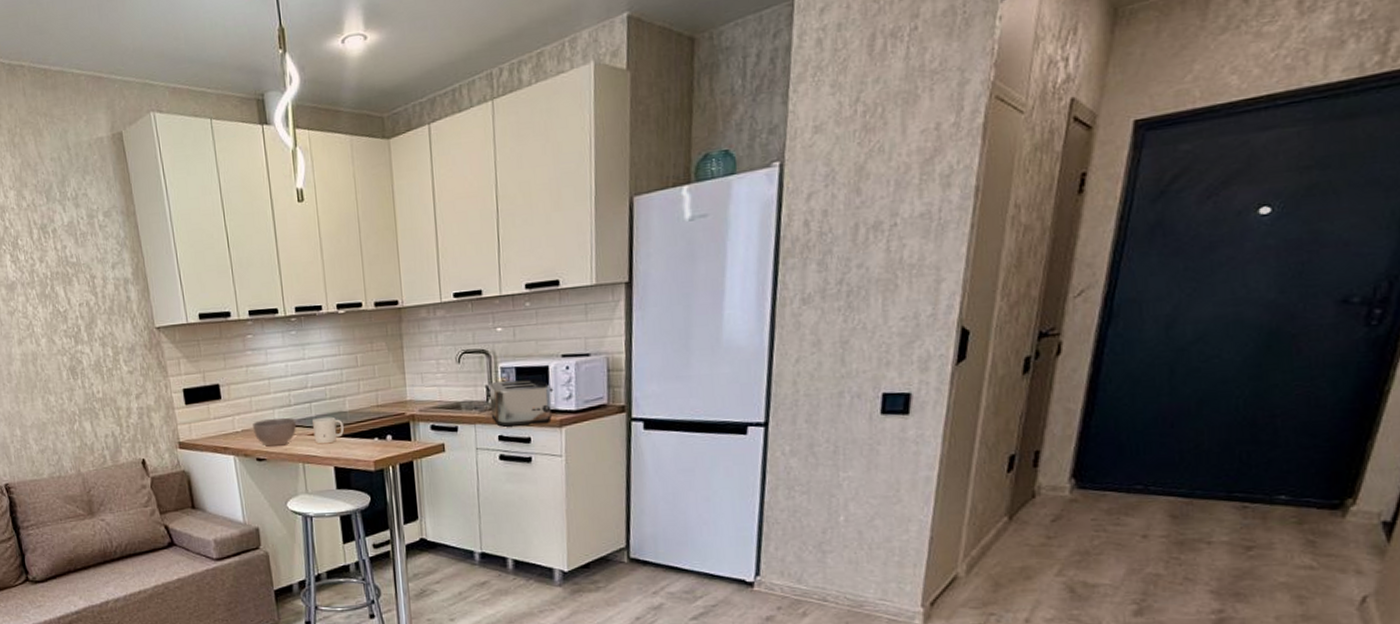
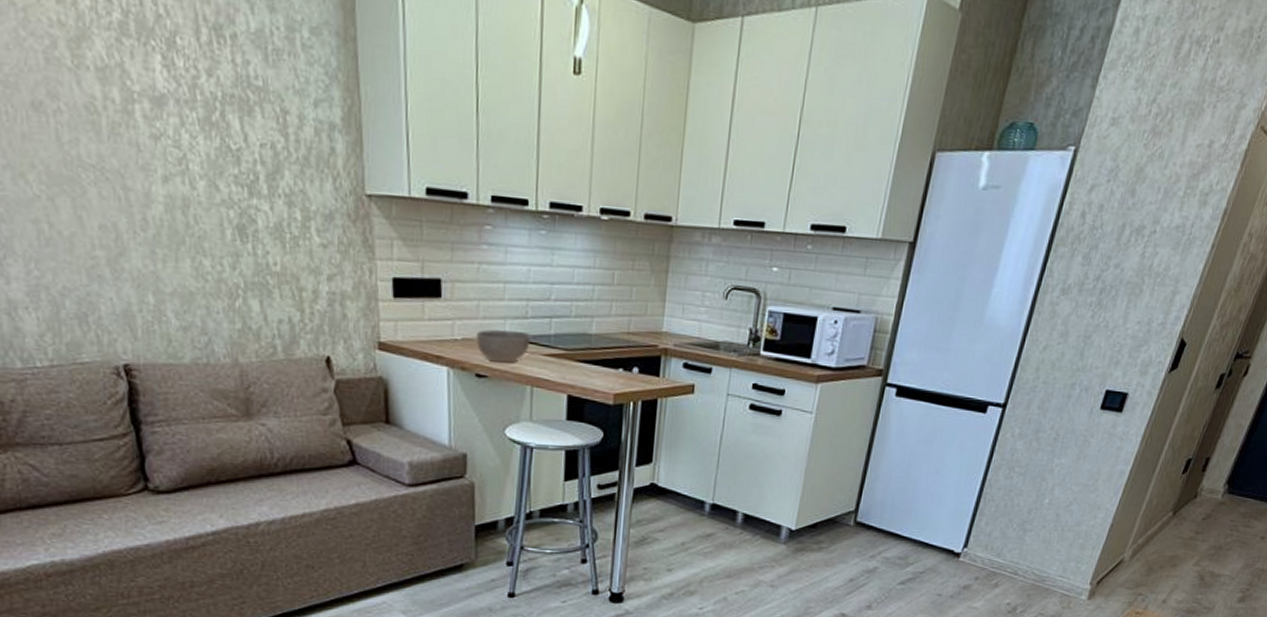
mug: present [311,416,345,445] -> none [549,336,587,368]
toaster: present [490,378,554,427] -> none [749,325,818,378]

